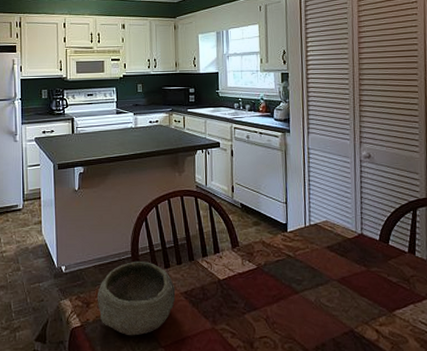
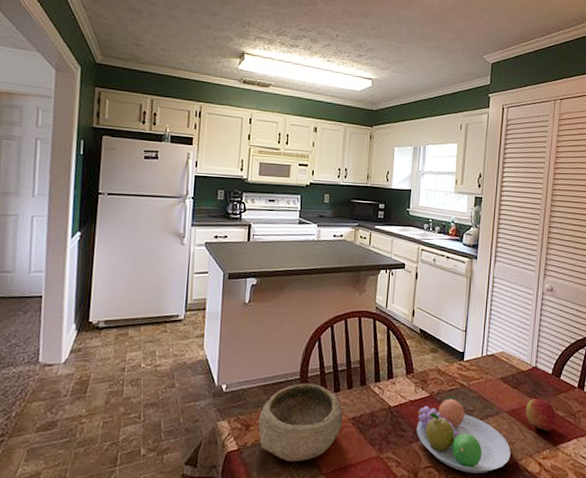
fruit bowl: none [247,268,345,342] -> present [417,397,511,473]
apple: none [356,265,390,297] -> present [526,398,557,431]

